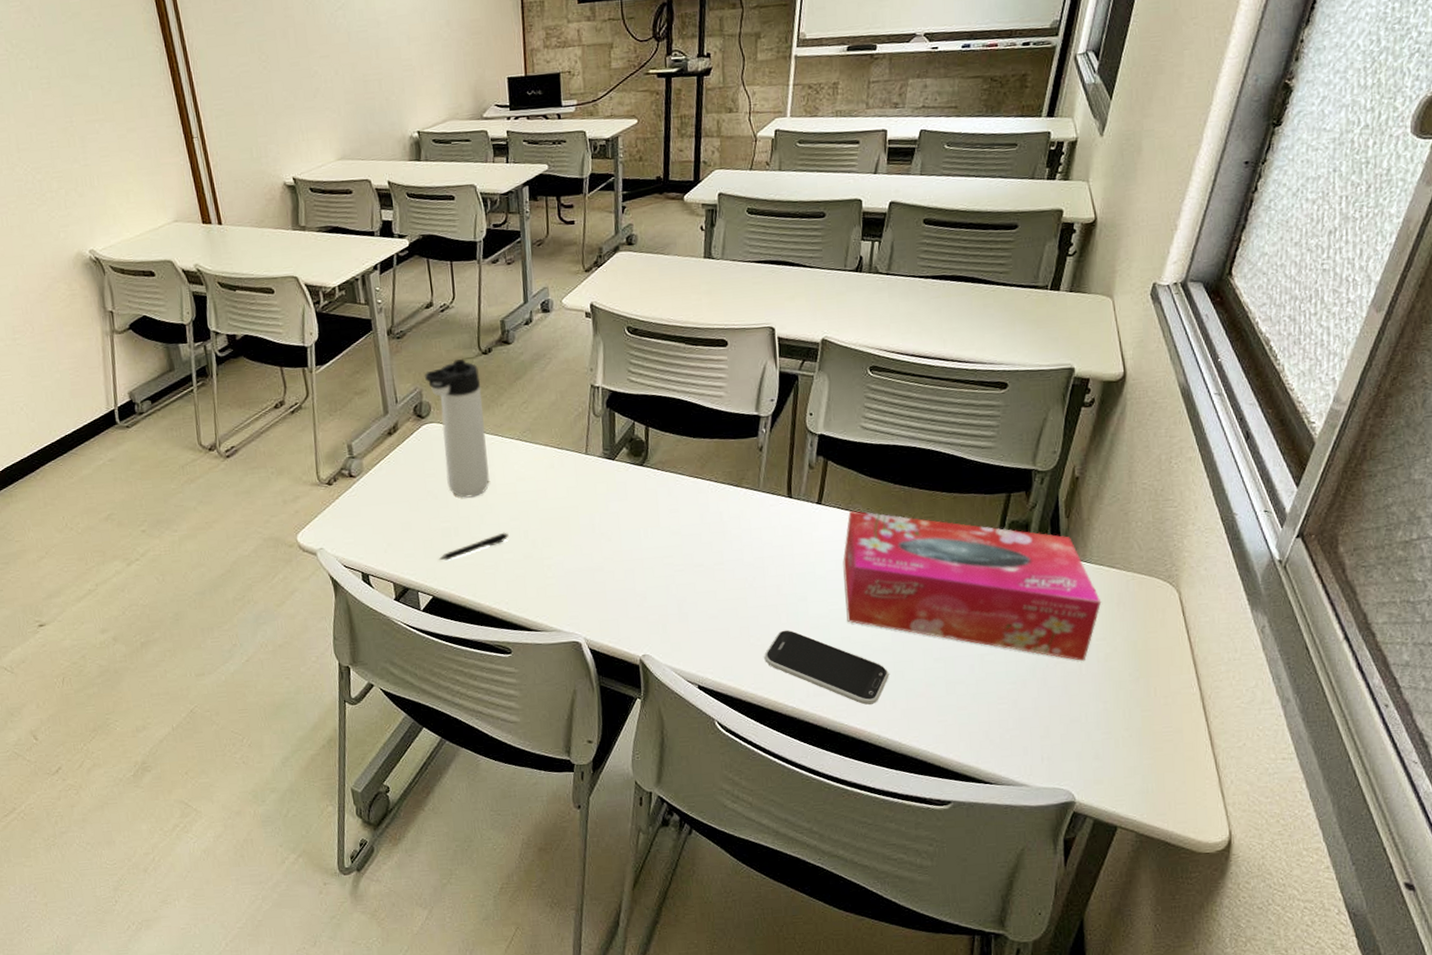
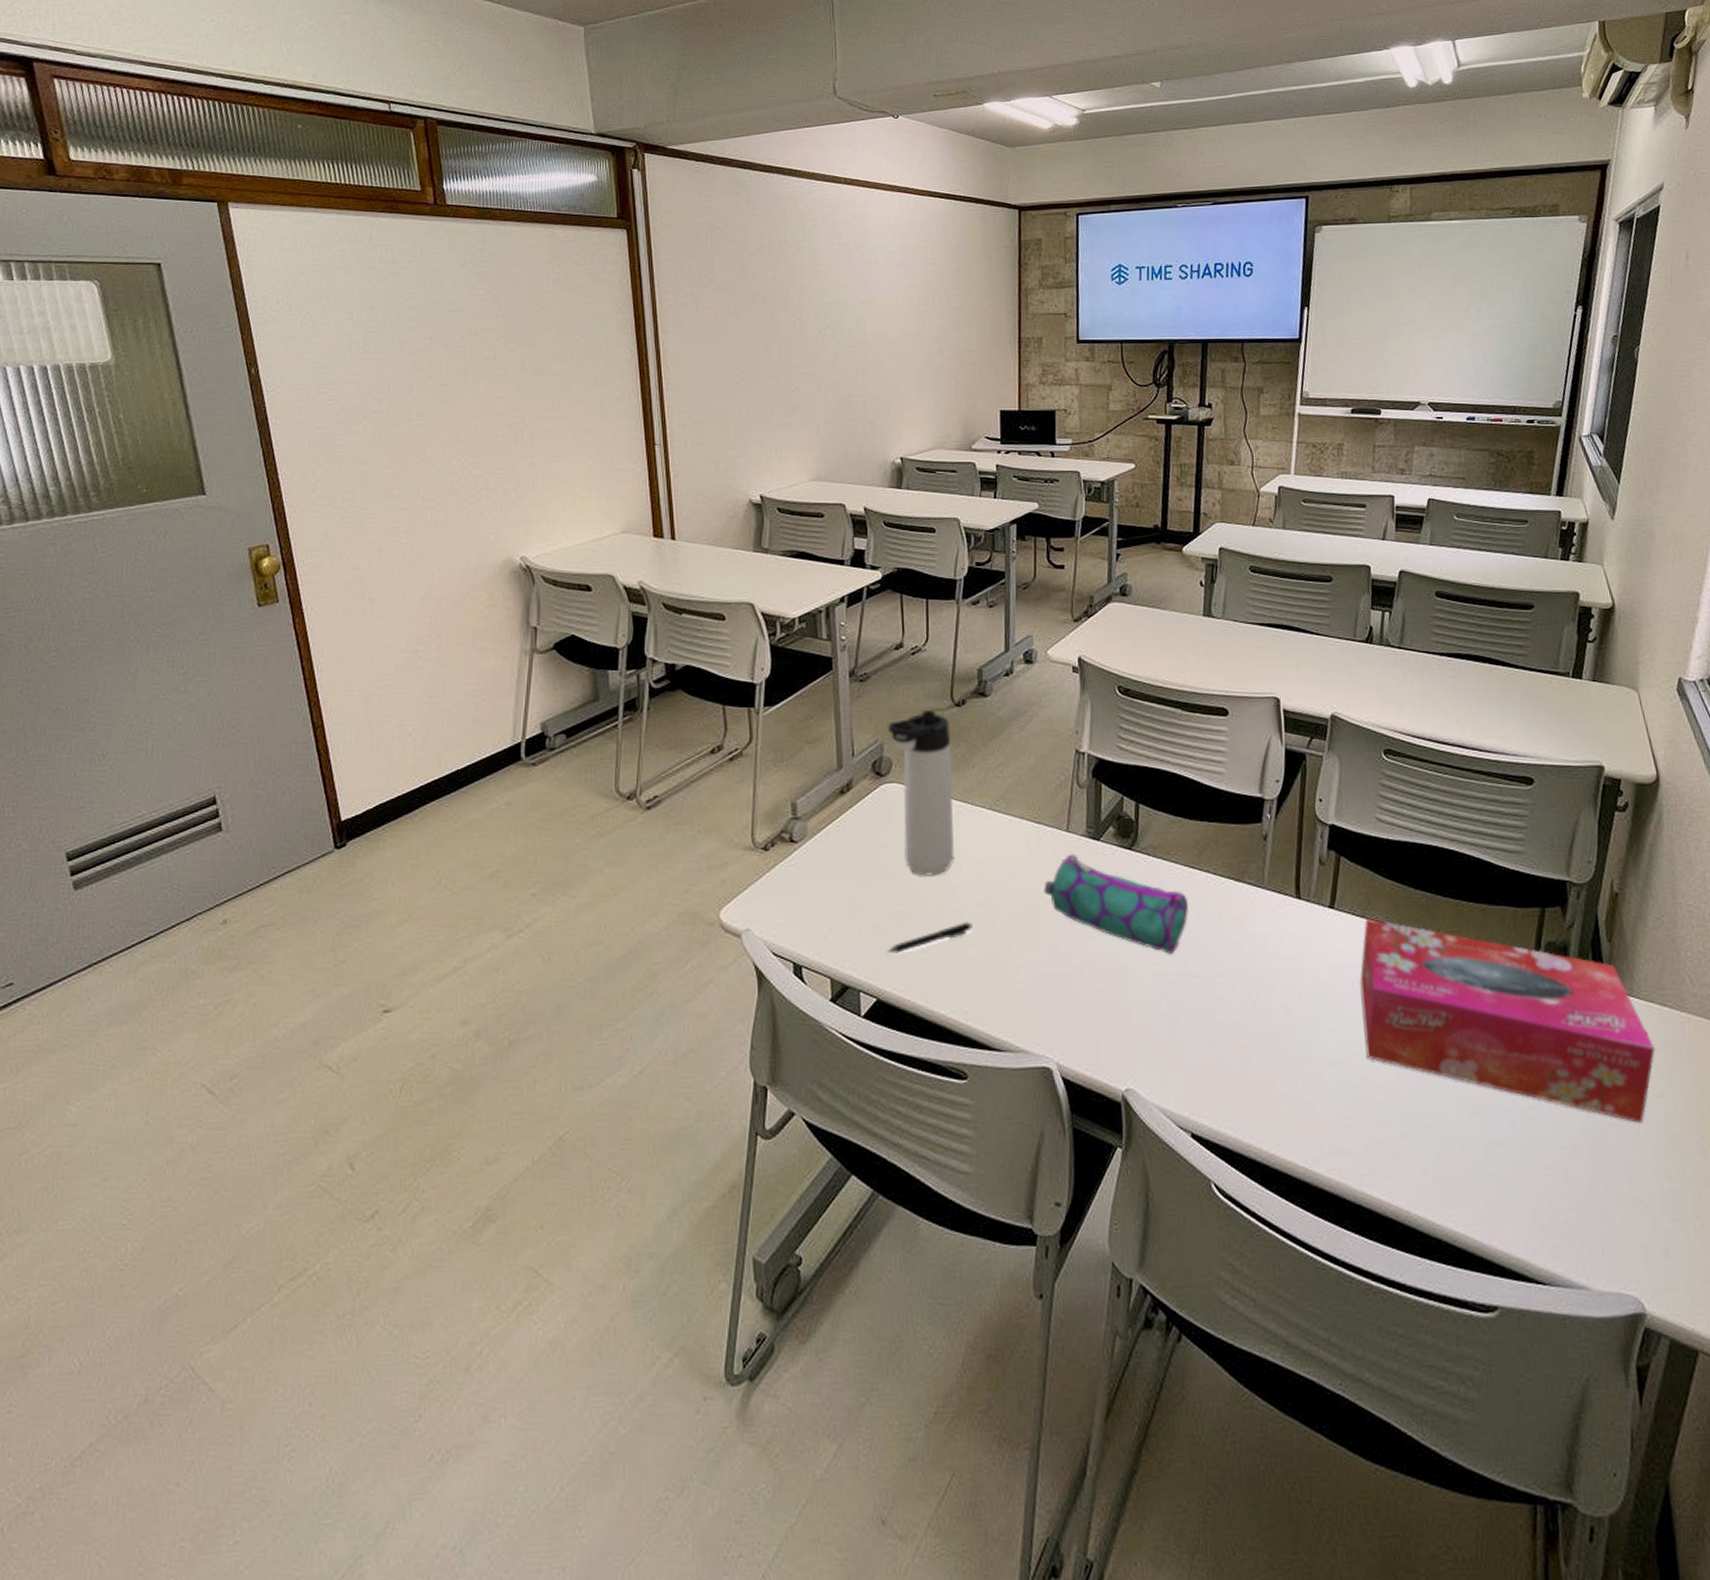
pencil case: none [568,472,694,550] -> present [1044,853,1190,955]
smartphone: present [764,630,889,705] -> none [1270,1065,1418,1169]

